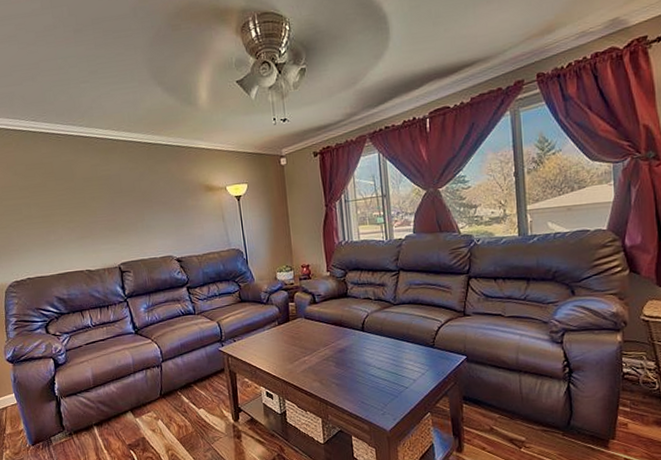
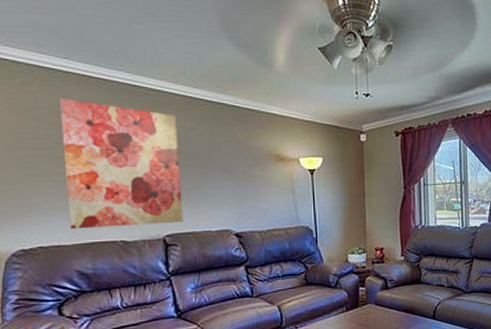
wall art: none [32,154,133,263] -> present [60,98,183,230]

